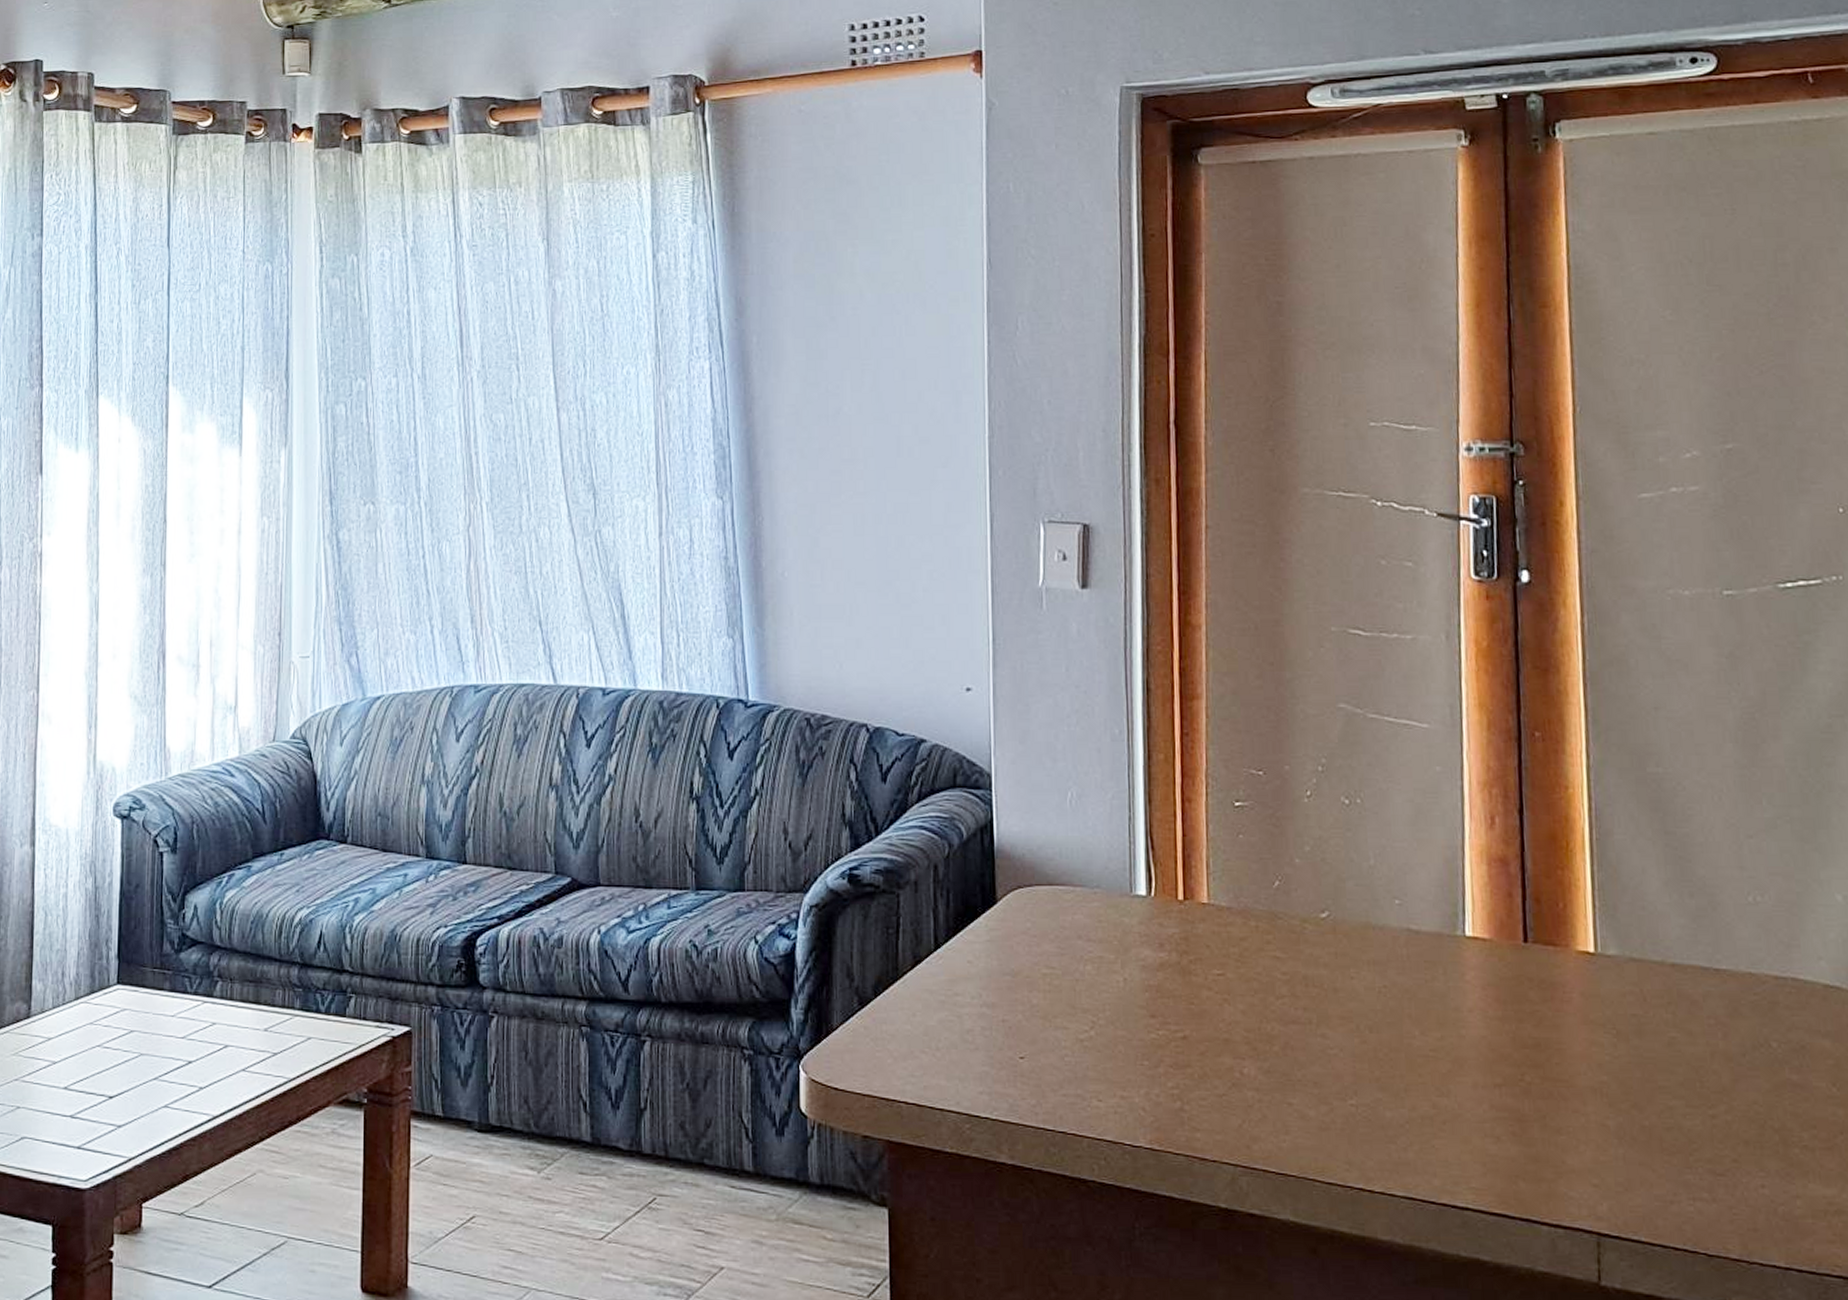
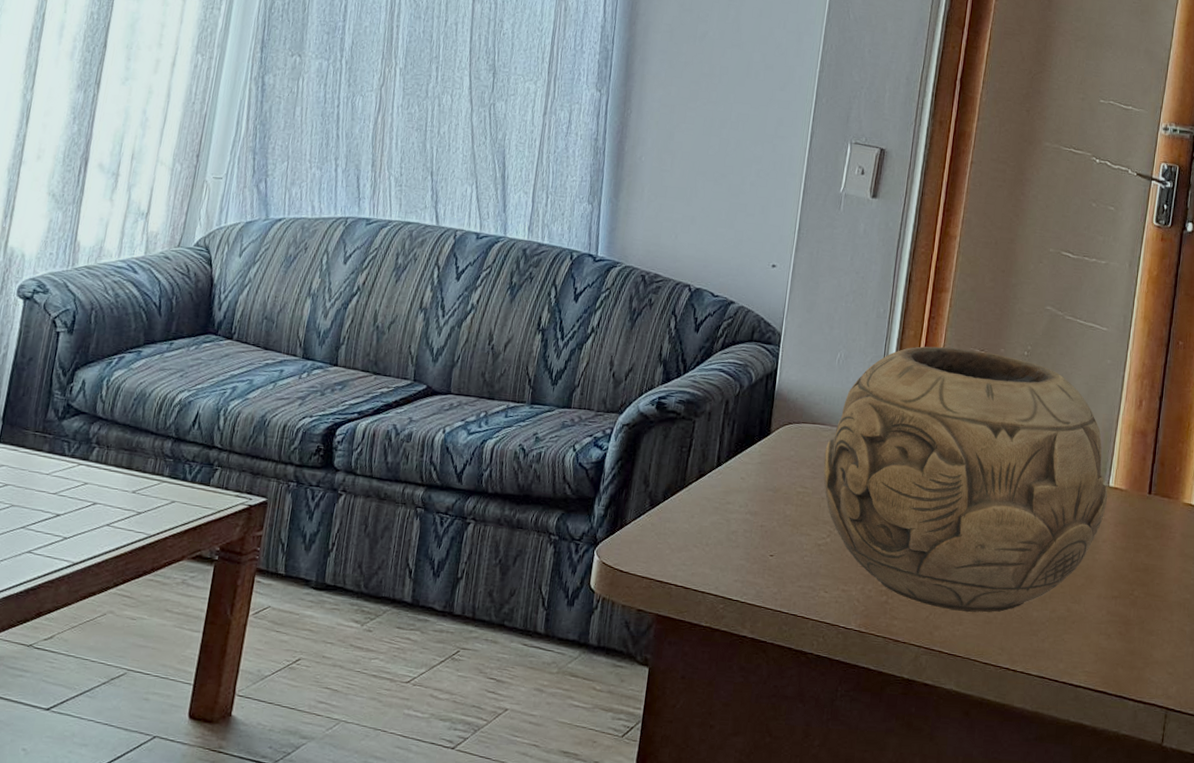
decorative bowl: none [1070,770,1466,1117] -> present [823,346,1108,613]

